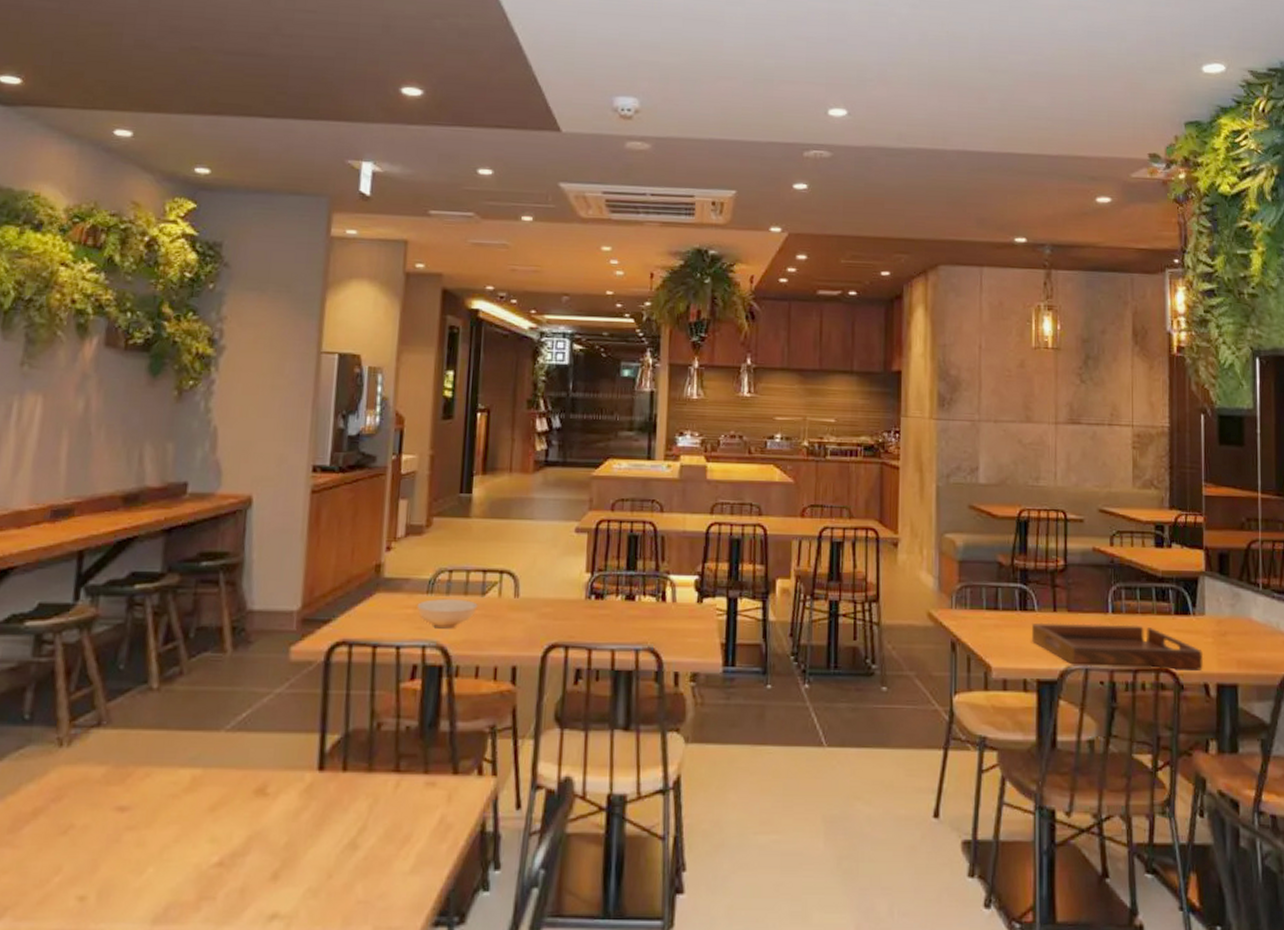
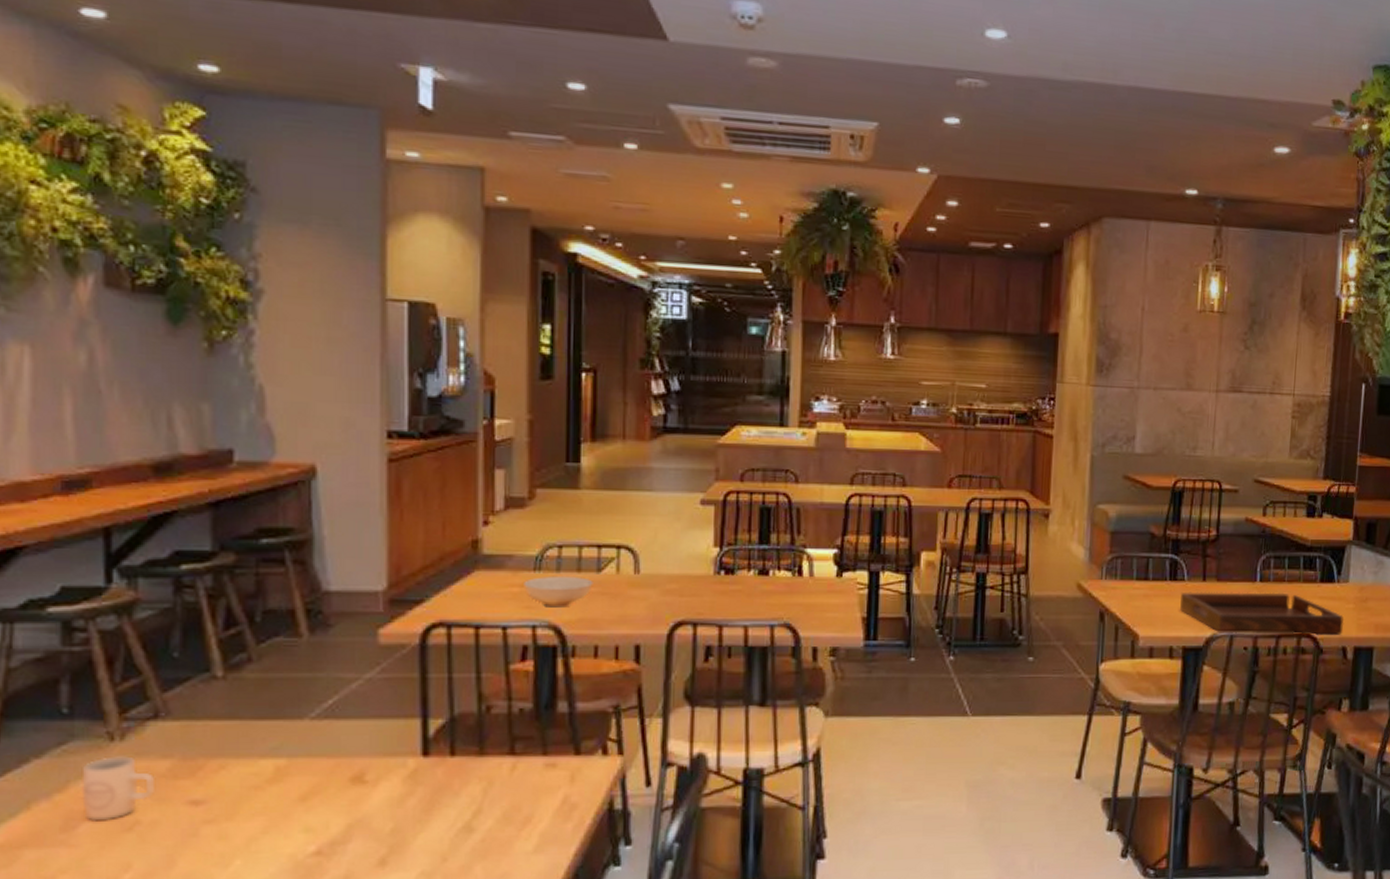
mug: none [28,761,92,824] -> present [81,756,156,822]

